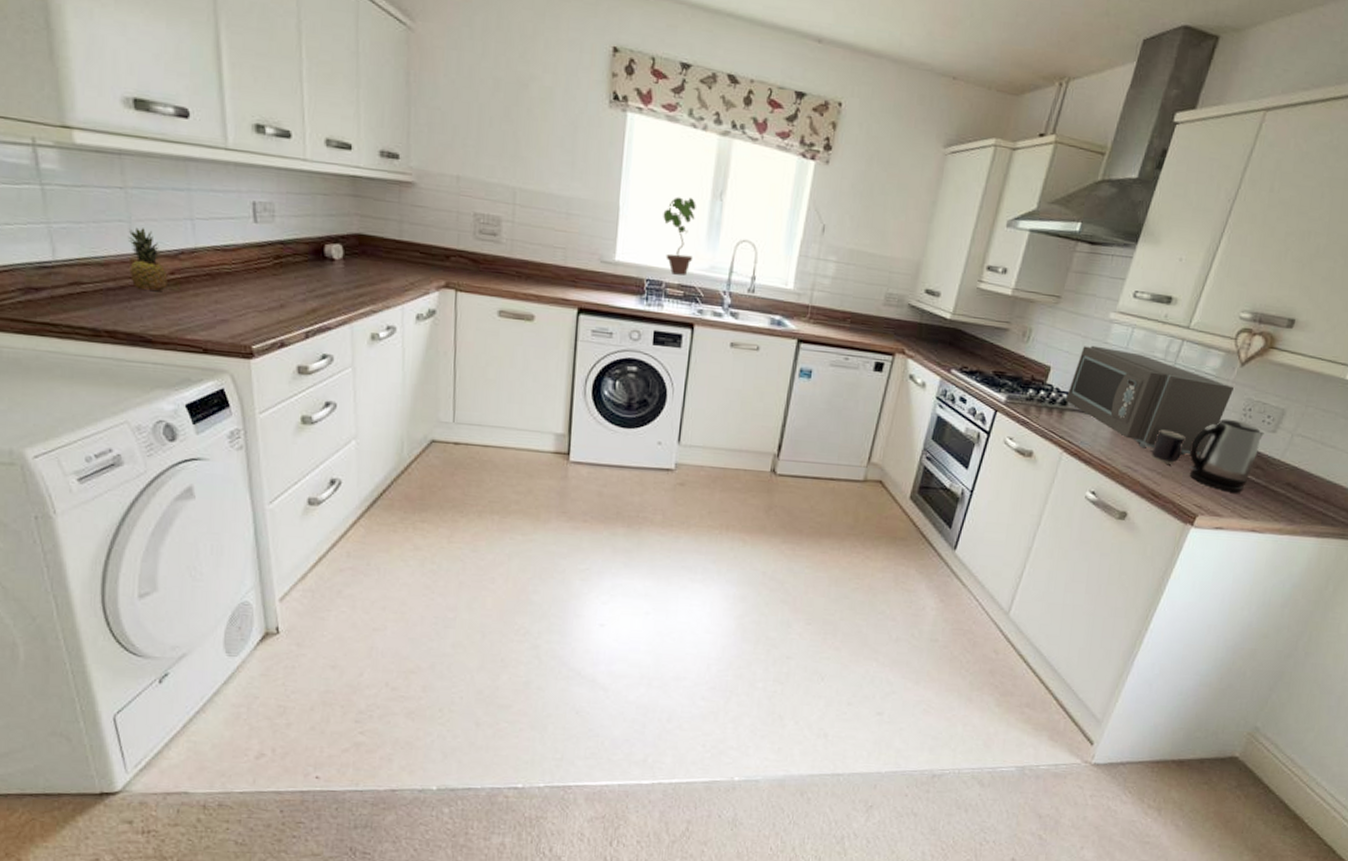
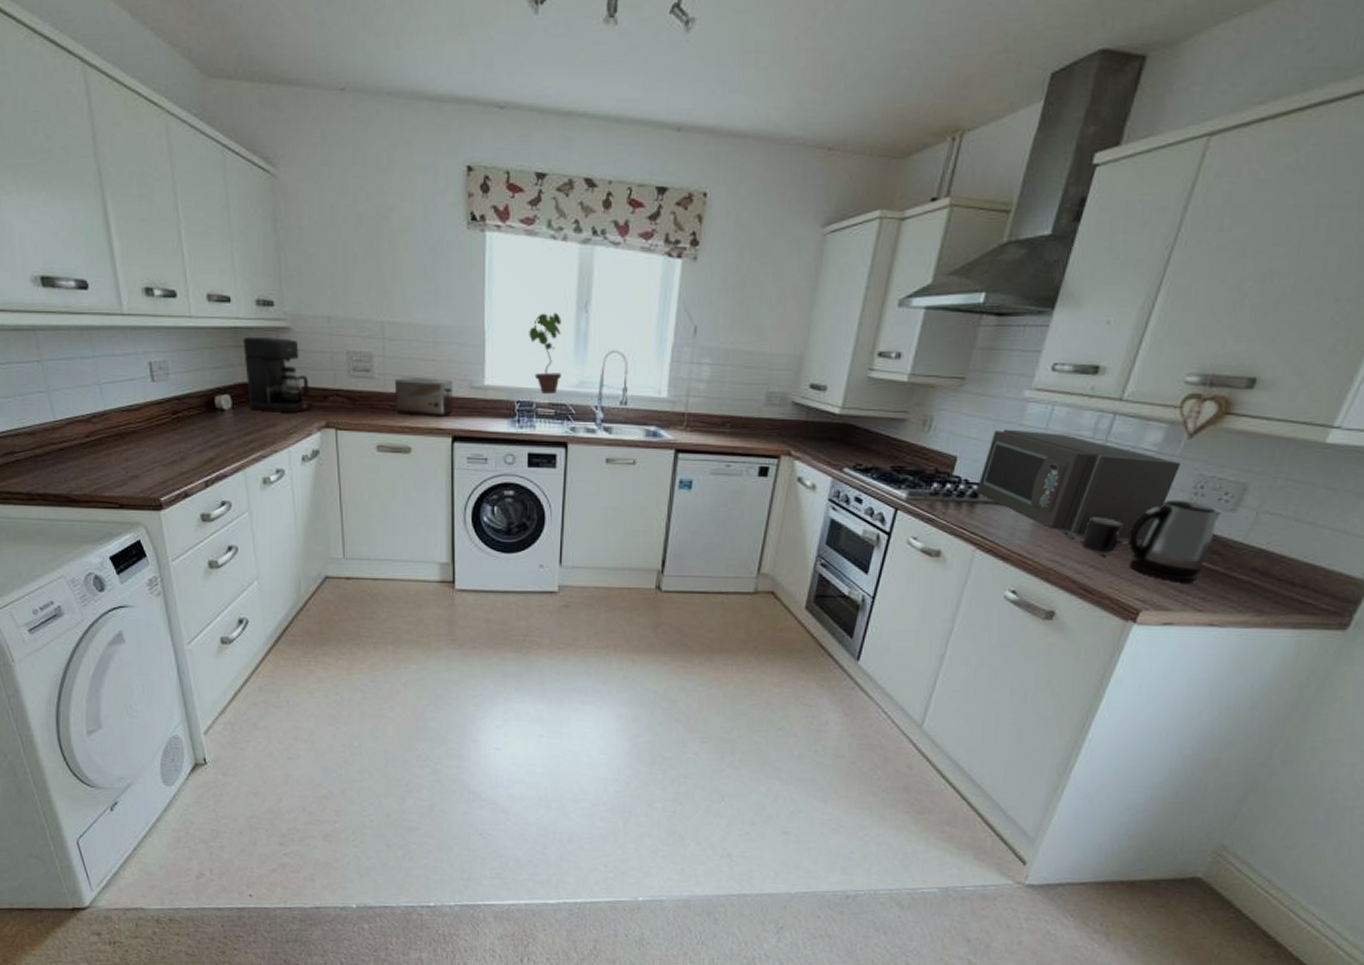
fruit: present [127,227,168,291] -> none [48,396,84,455]
coffee maker: none [361,187,433,271] -> present [243,337,313,414]
toaster: none [521,244,583,289] -> present [394,376,453,418]

